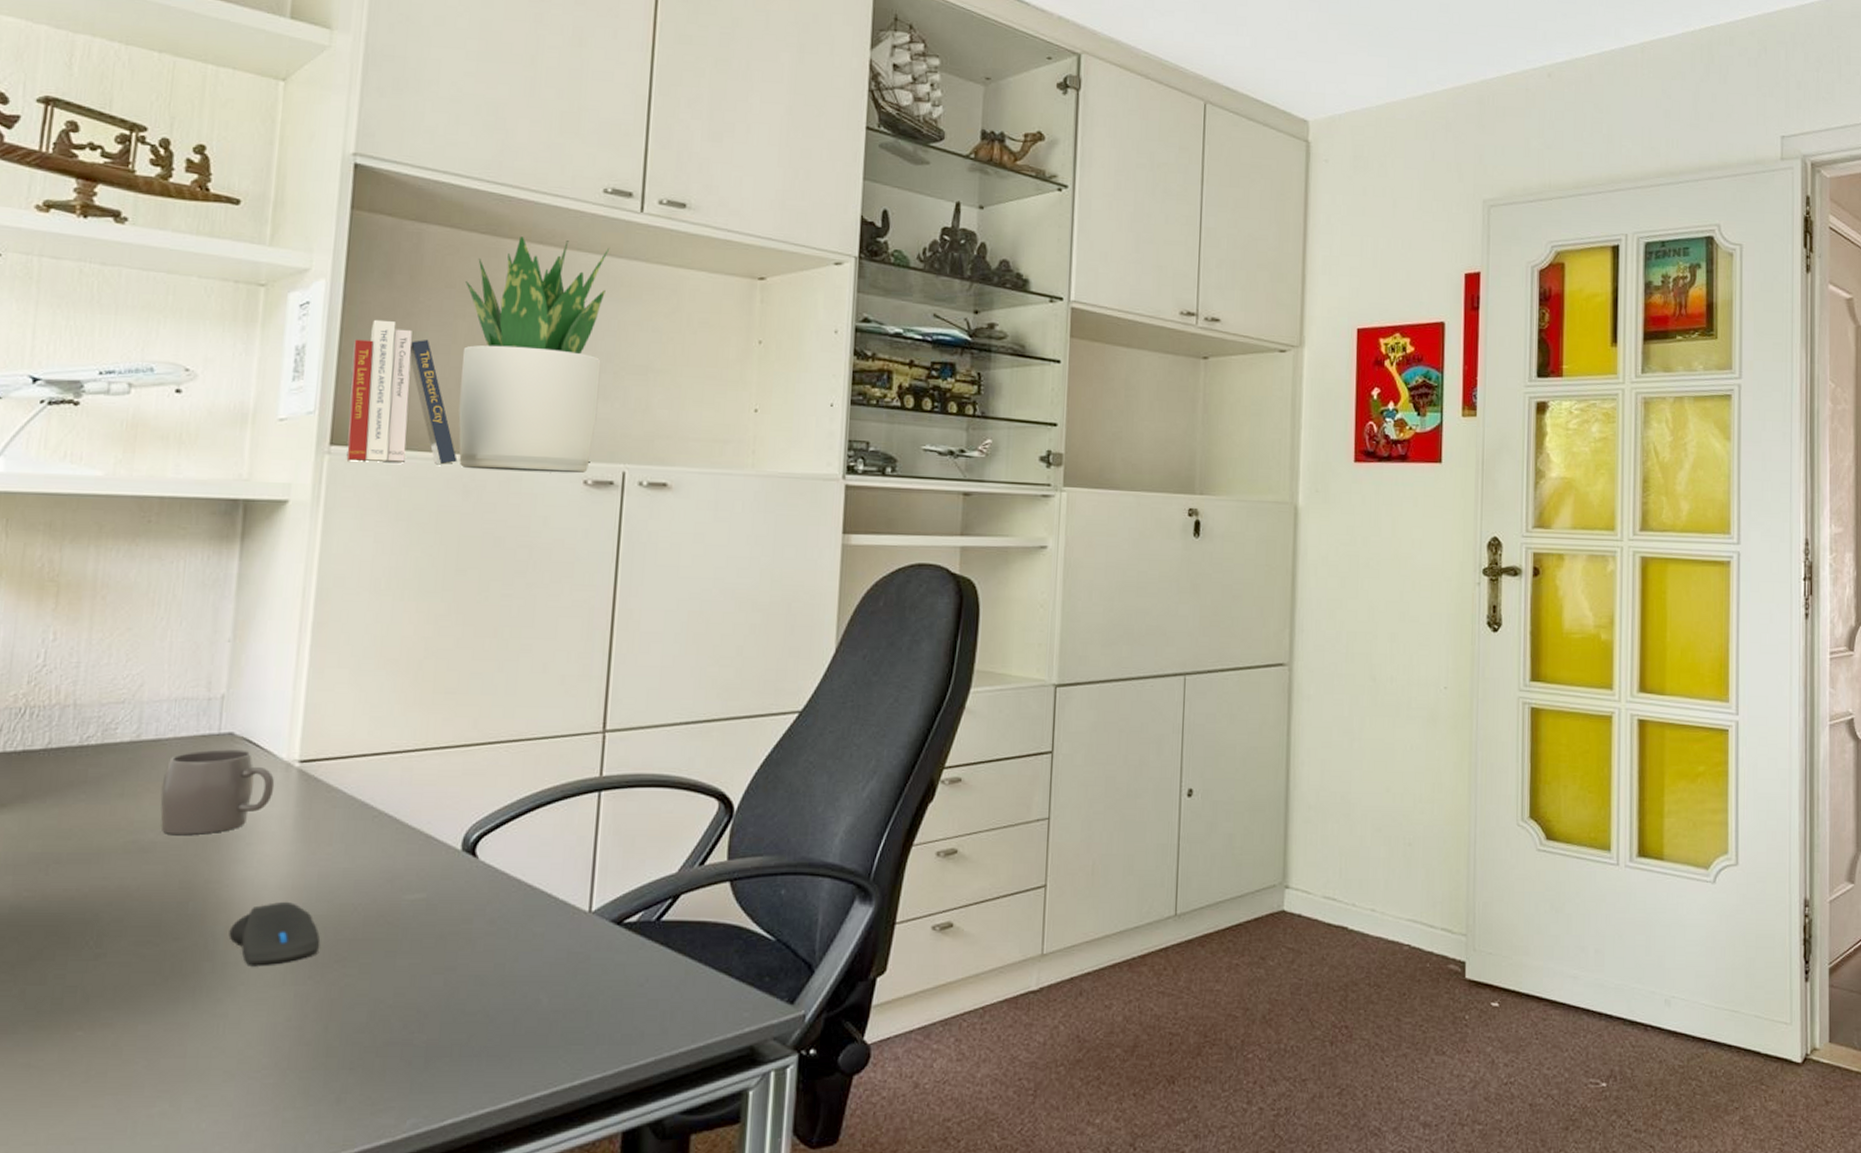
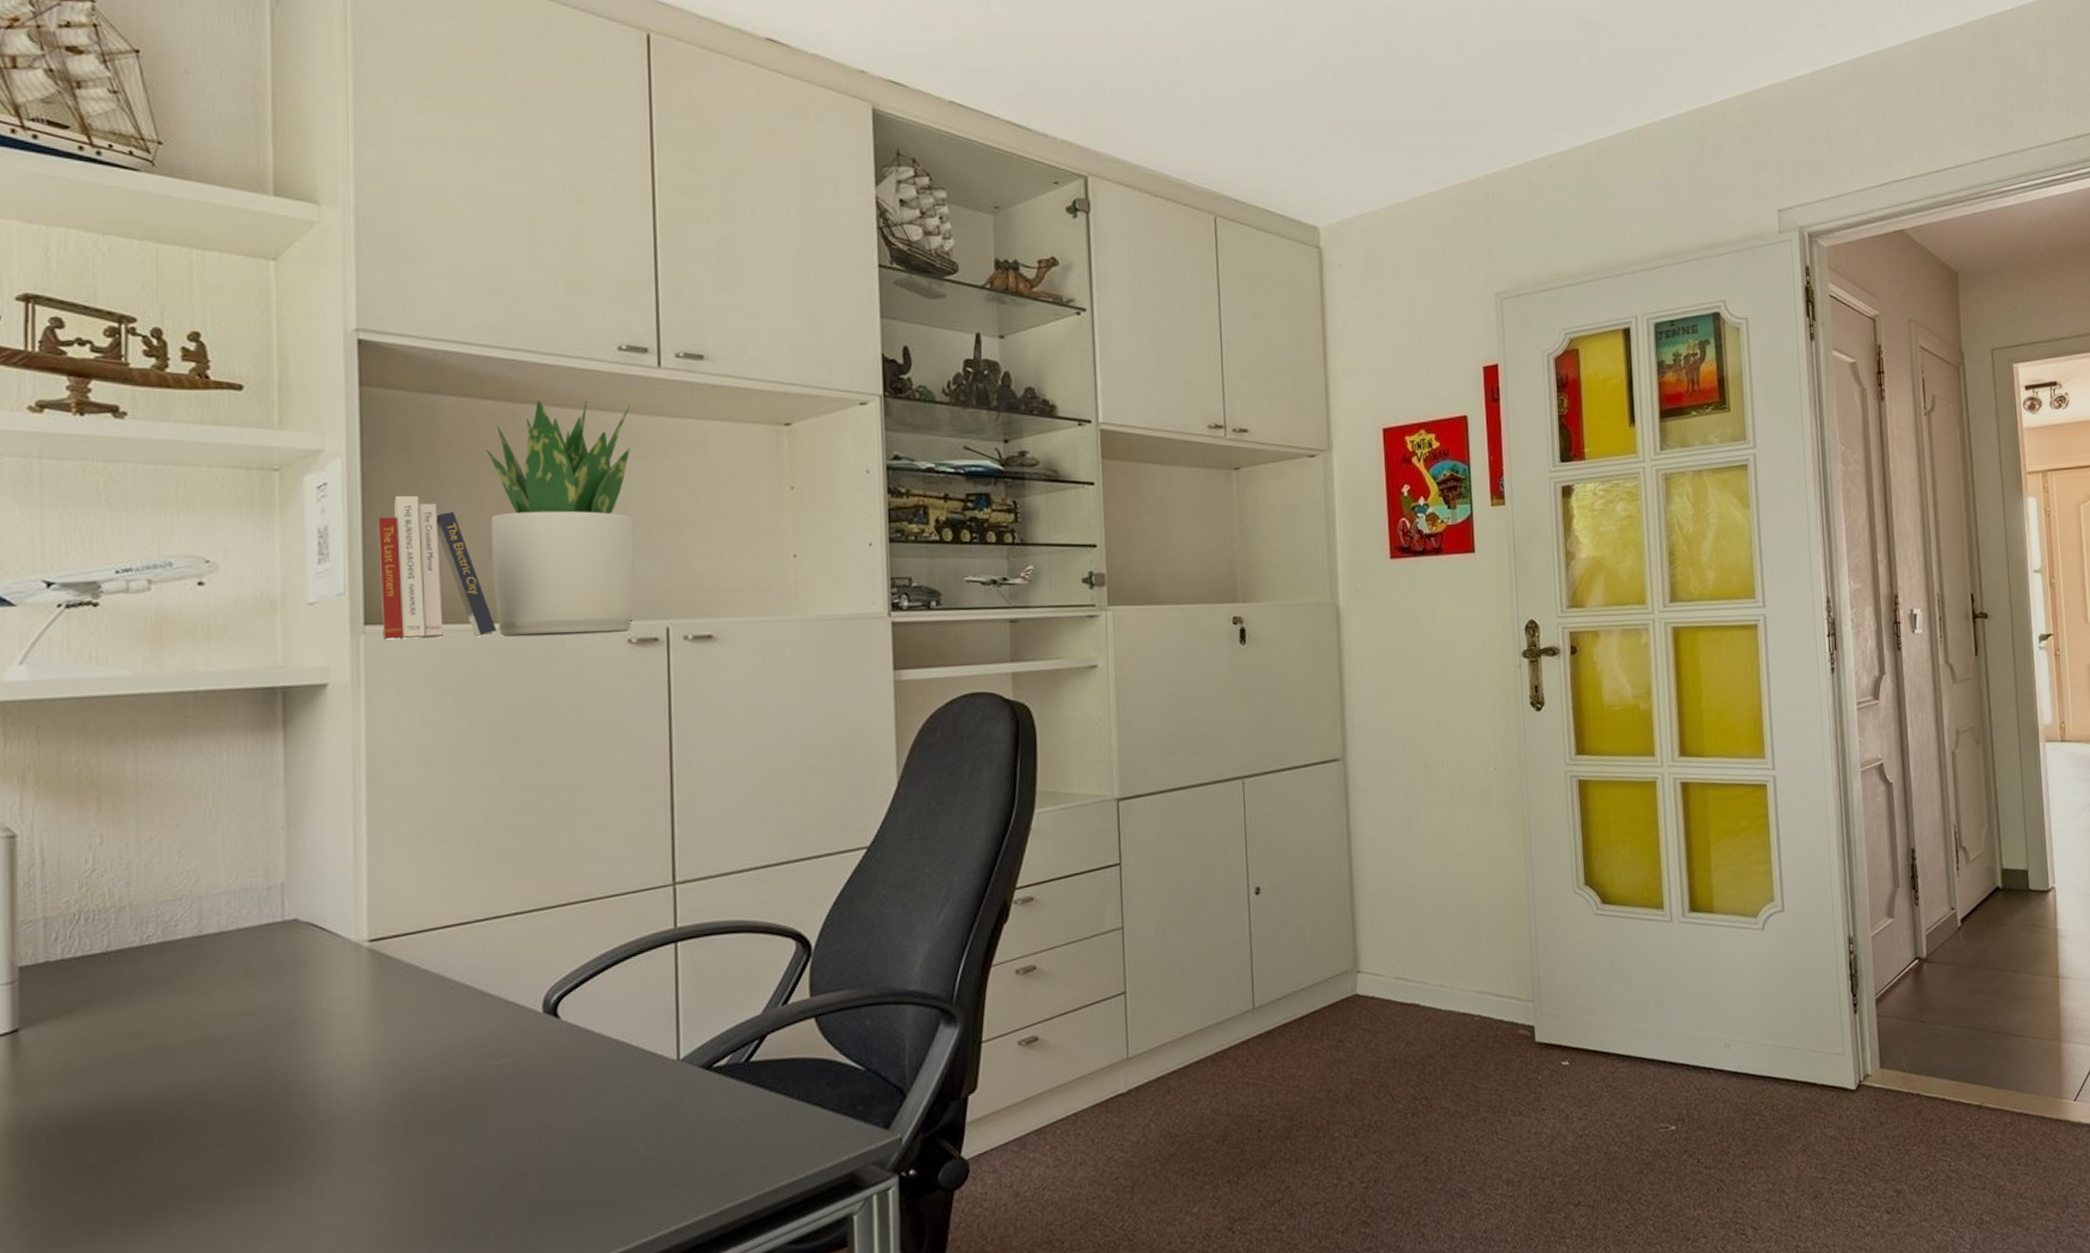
mug: present [160,749,275,836] -> none [230,934,346,1025]
computer mouse: present [228,901,320,965] -> none [316,1078,410,1144]

